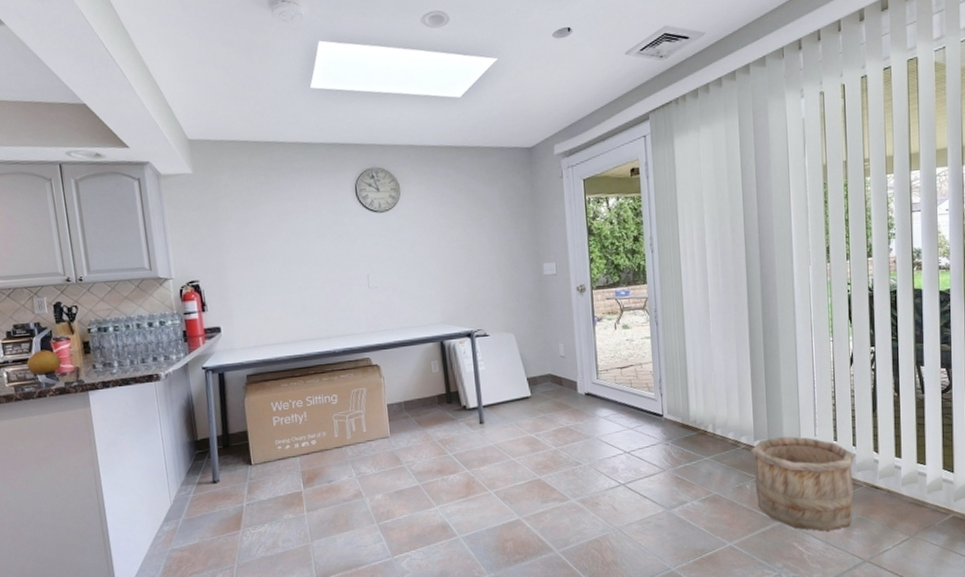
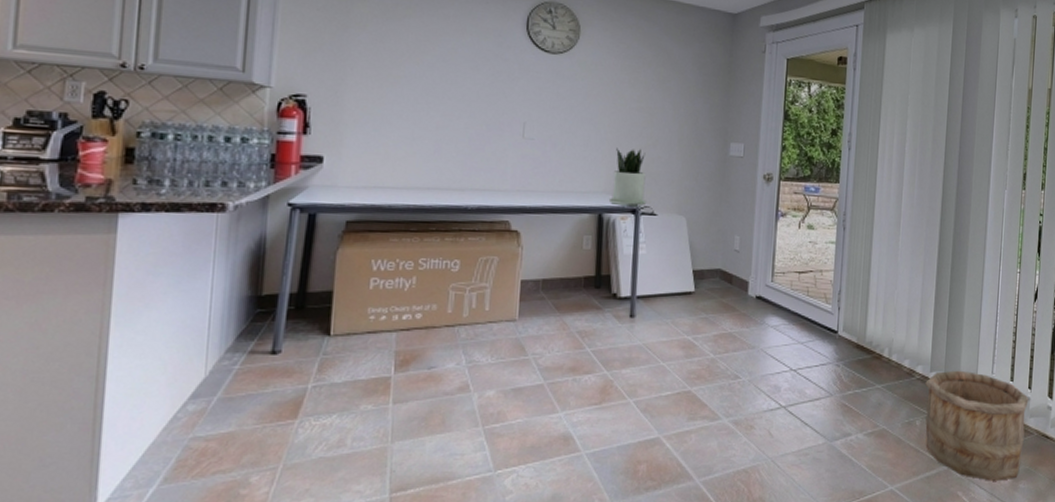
fruit: present [26,349,62,376] -> none [34,149,88,183]
planter: none [446,282,479,332] -> present [608,148,647,207]

